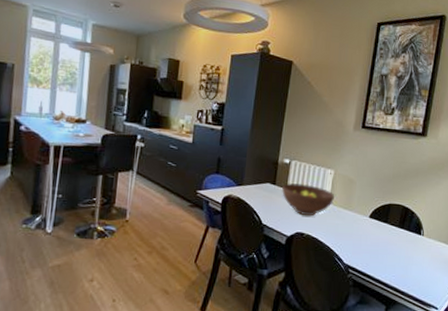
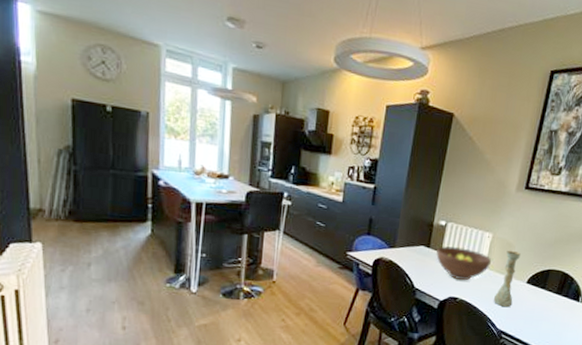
vase: none [339,185,362,242] -> present [494,250,521,308]

